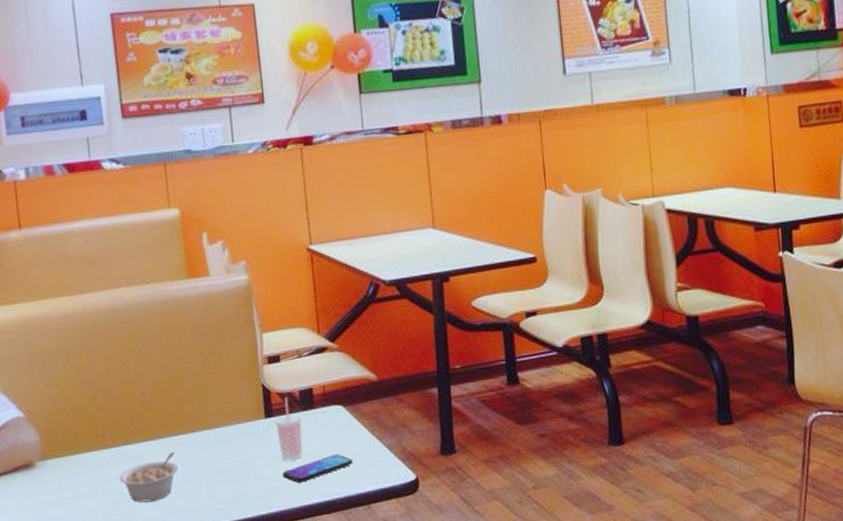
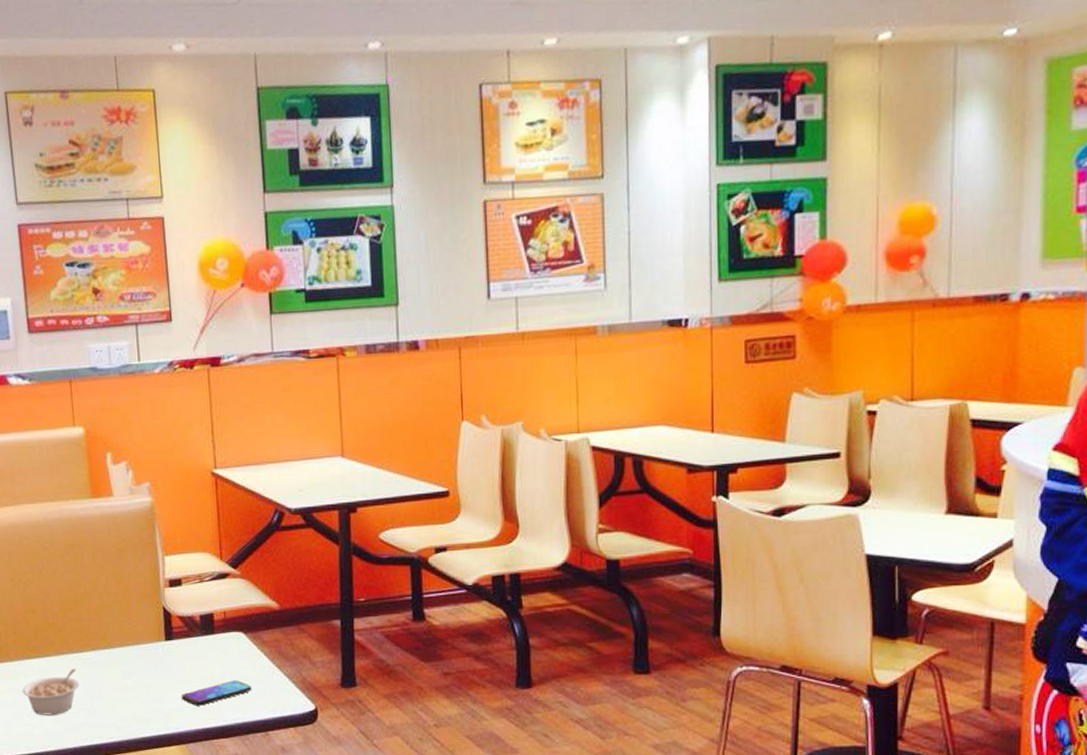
beverage cup: present [274,397,303,461] -> none [174,620,203,684]

